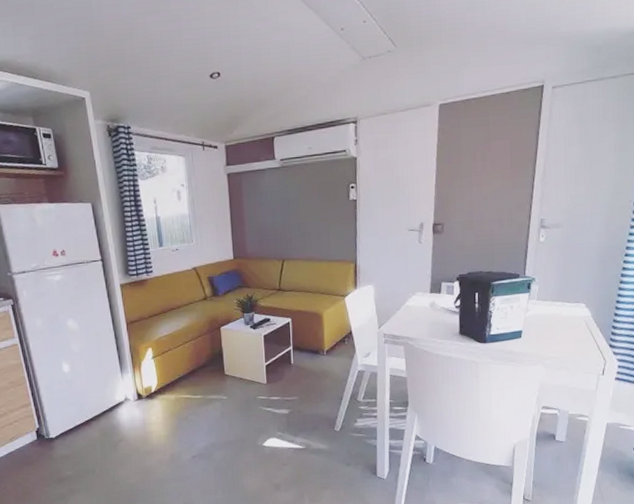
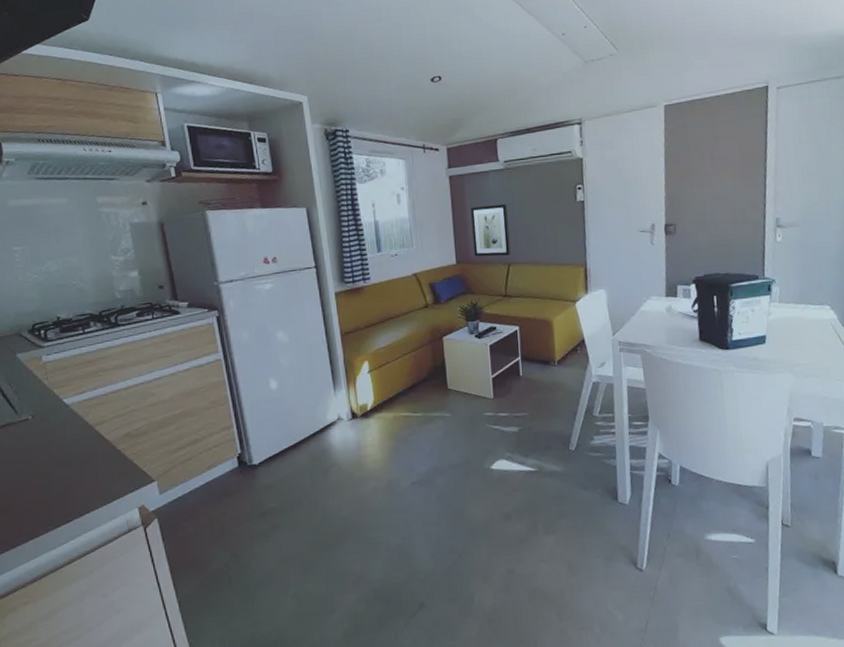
wall art: none [248,202,285,253] -> present [471,204,511,257]

